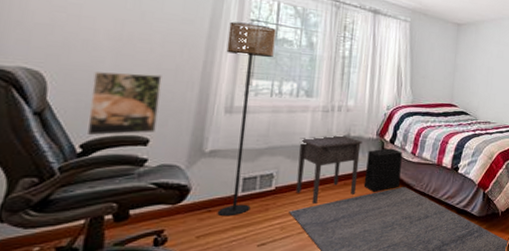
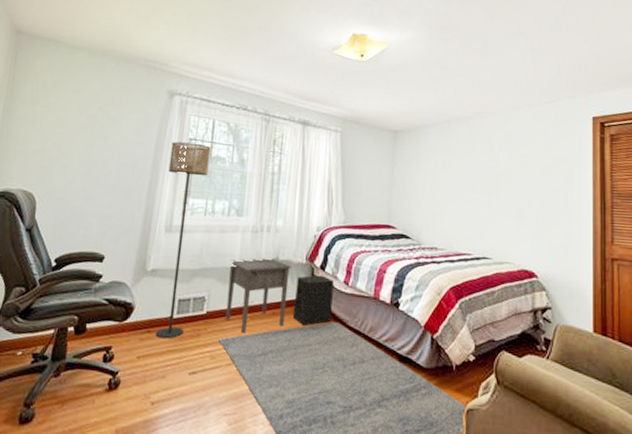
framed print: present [86,72,162,136] -> none [59,192,117,252]

